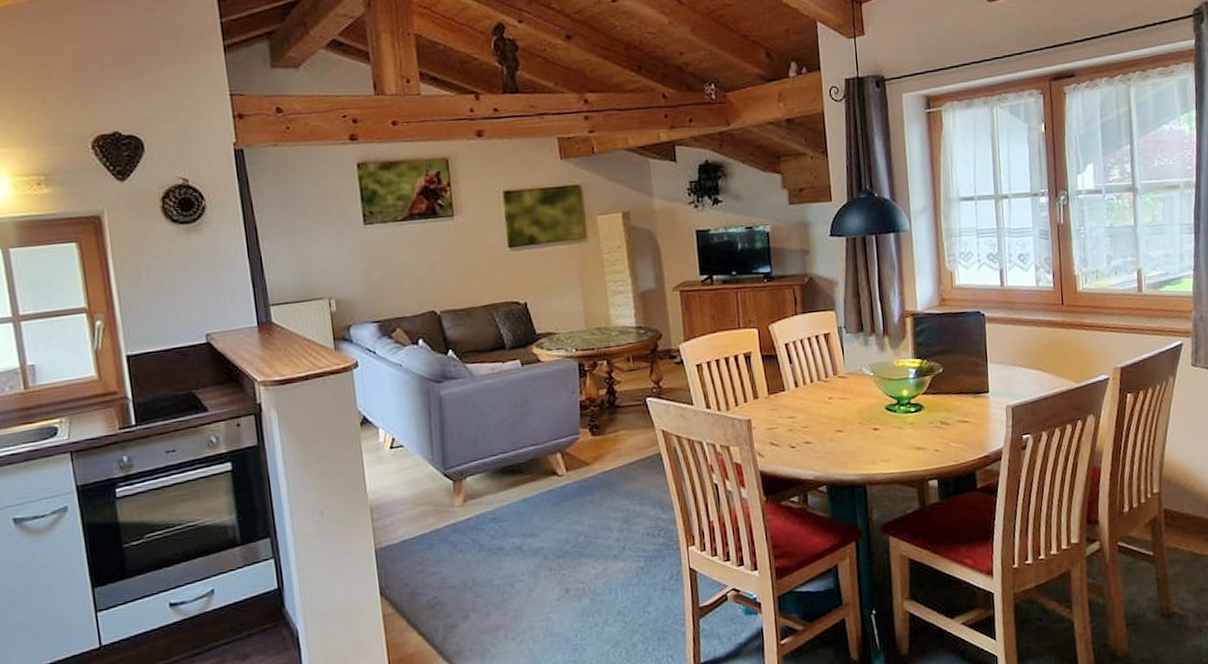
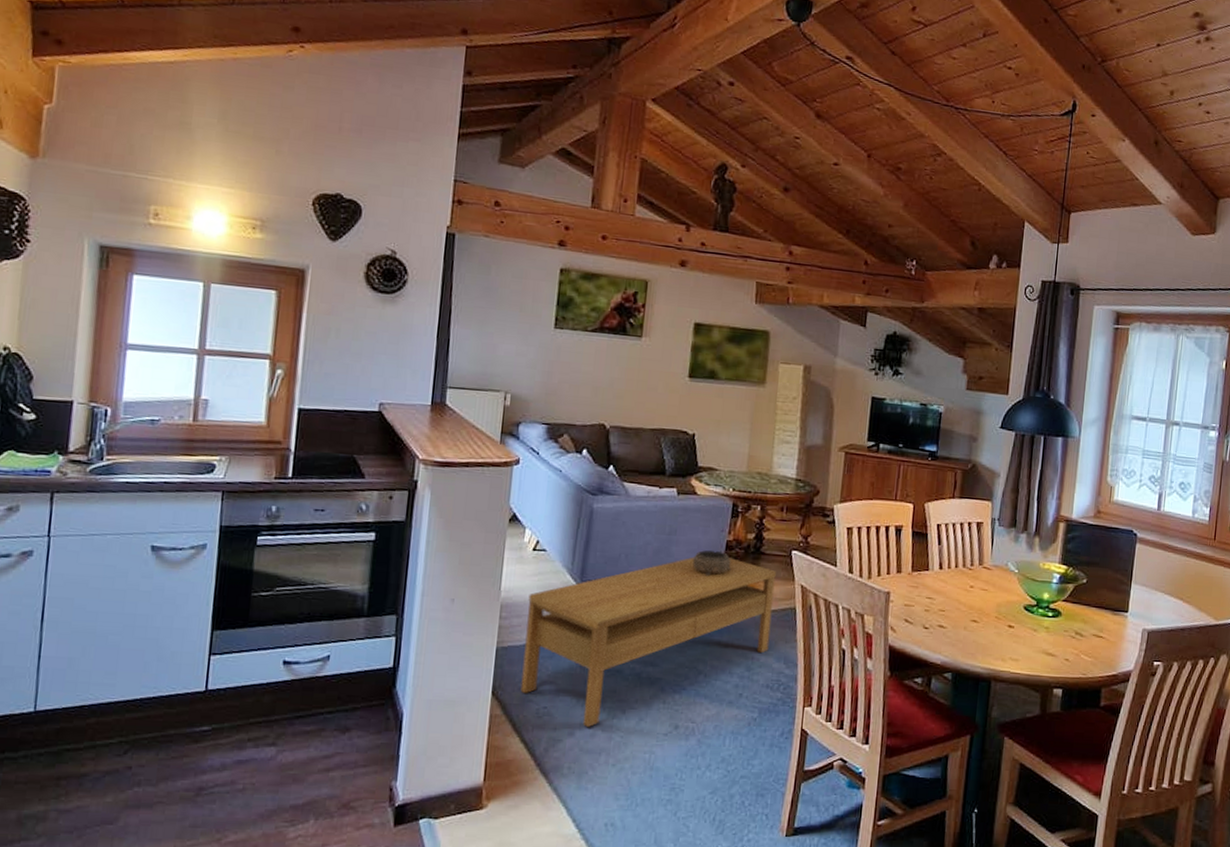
coffee table: none [395,417,642,608] -> present [520,556,776,727]
decorative bowl: none [550,413,589,440] -> present [693,550,731,577]

